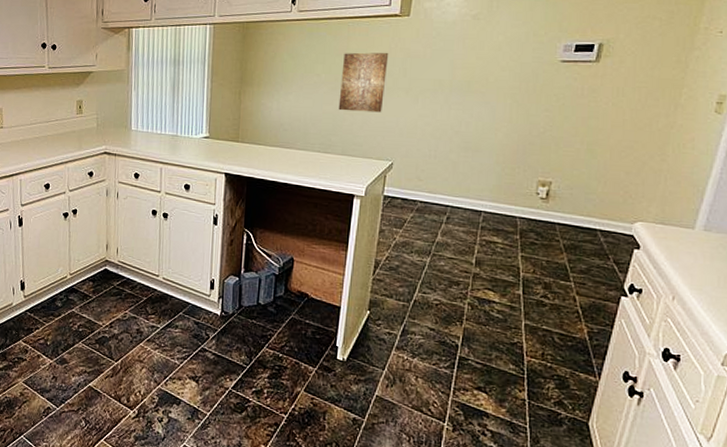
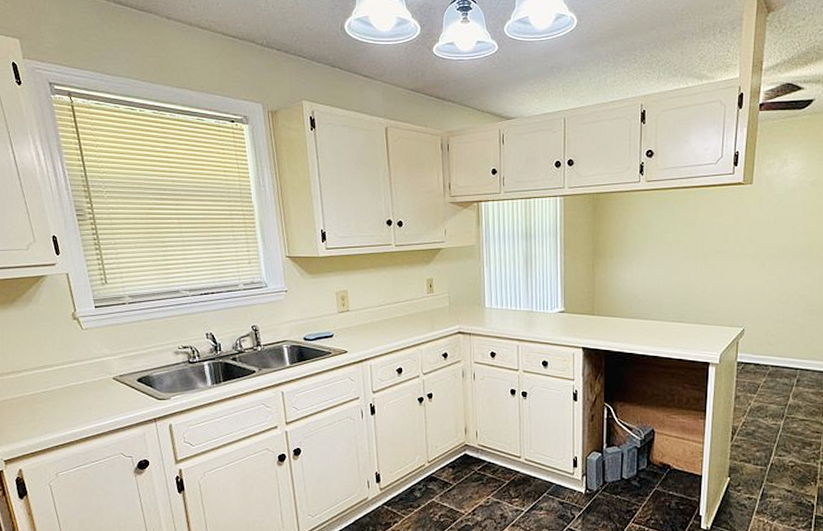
wall art: present [338,52,389,113] -> none [690,220,735,280]

